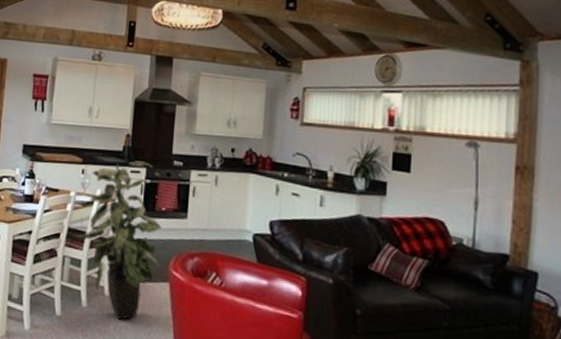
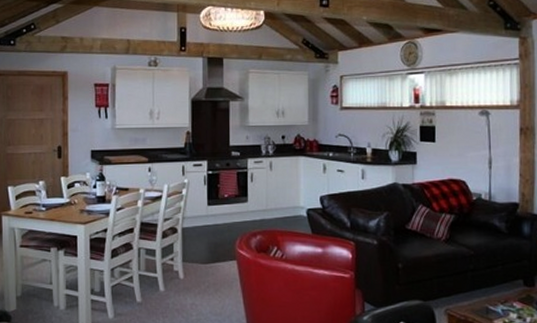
indoor plant: present [79,161,162,320] -> none [151,155,227,298]

